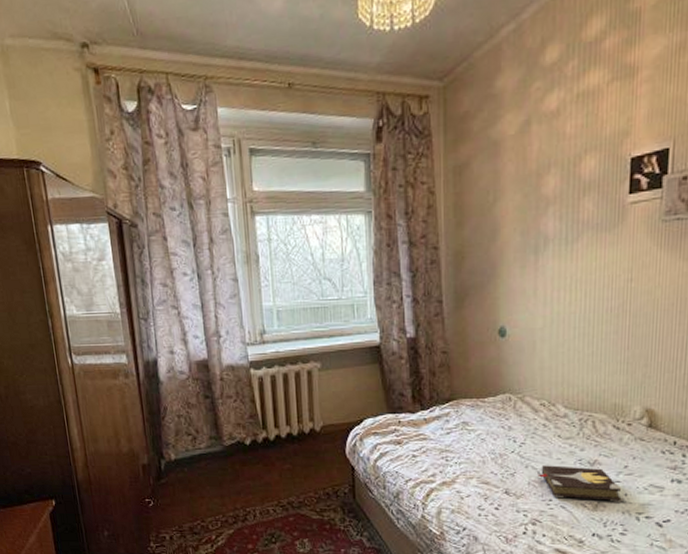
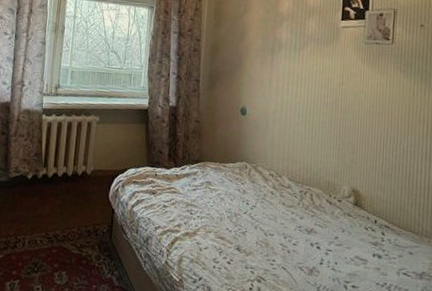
hardback book: present [537,465,622,502] -> none [264,228,333,270]

